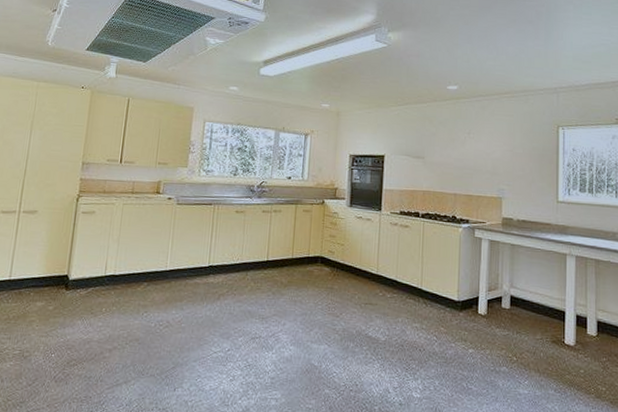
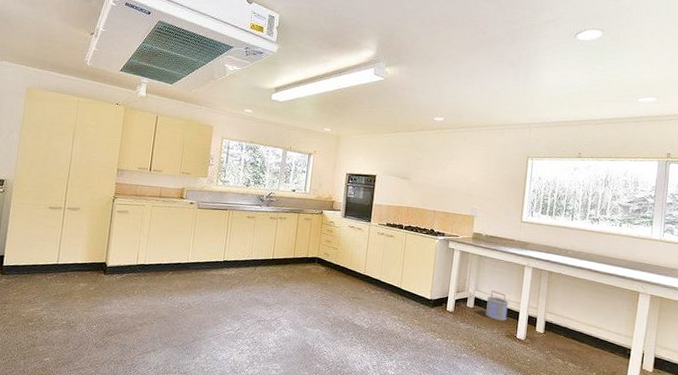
bucket: none [524,285,551,323] -> present [485,290,509,321]

